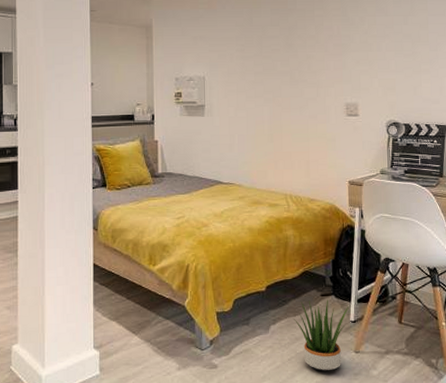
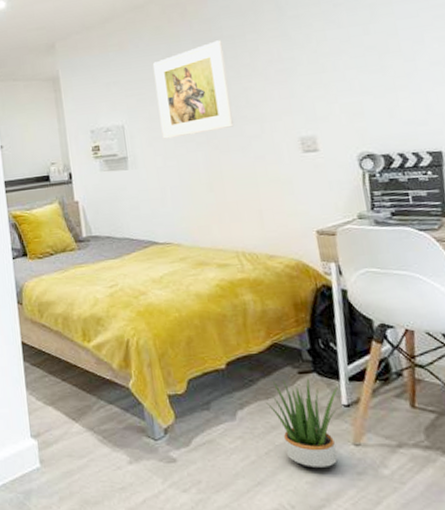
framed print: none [235,12,297,93] -> present [152,40,235,139]

